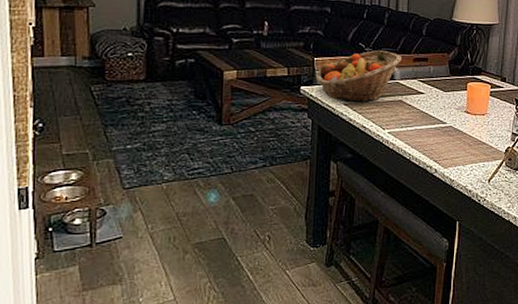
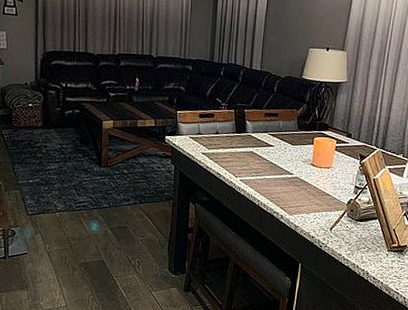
fruit basket: present [315,49,401,102] -> none [178,105,254,152]

